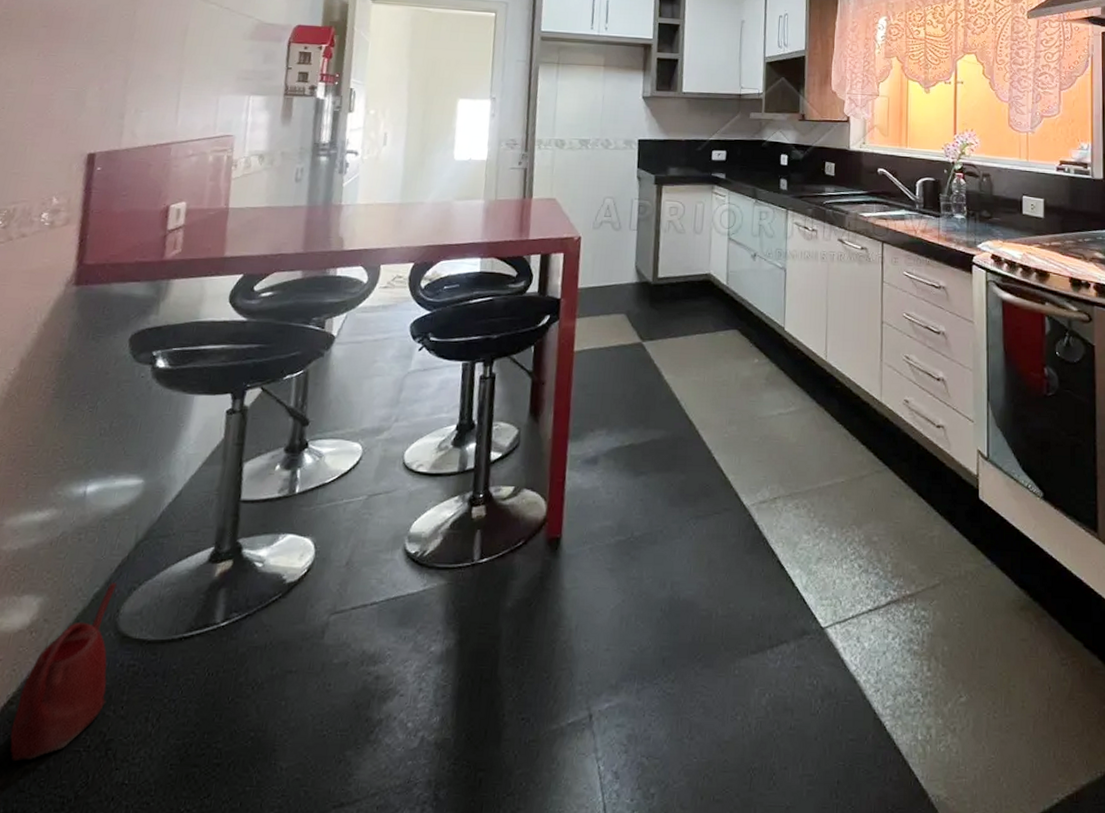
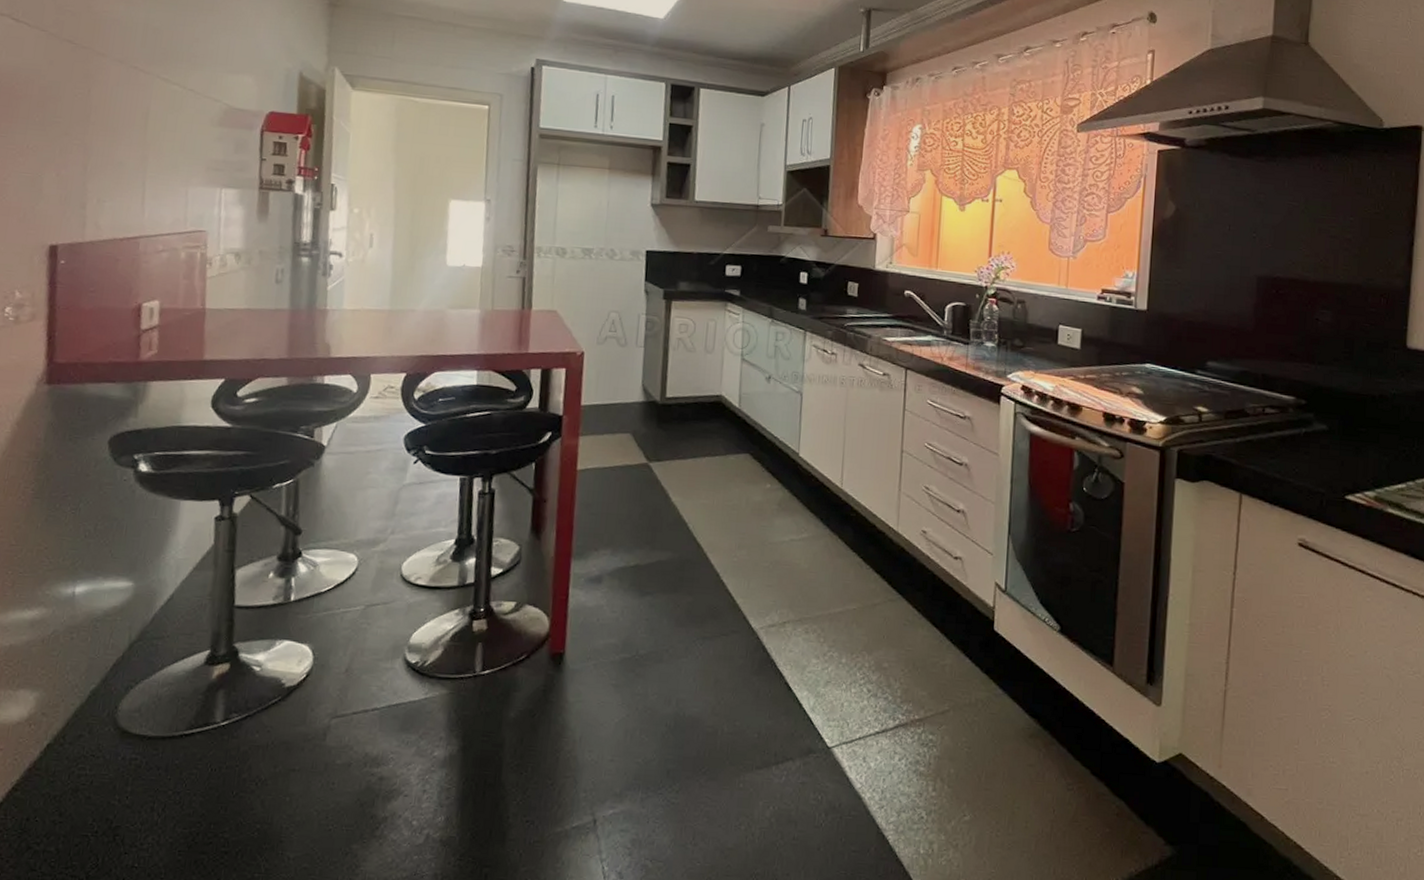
watering can: present [10,583,117,762] -> none [17,681,113,843]

